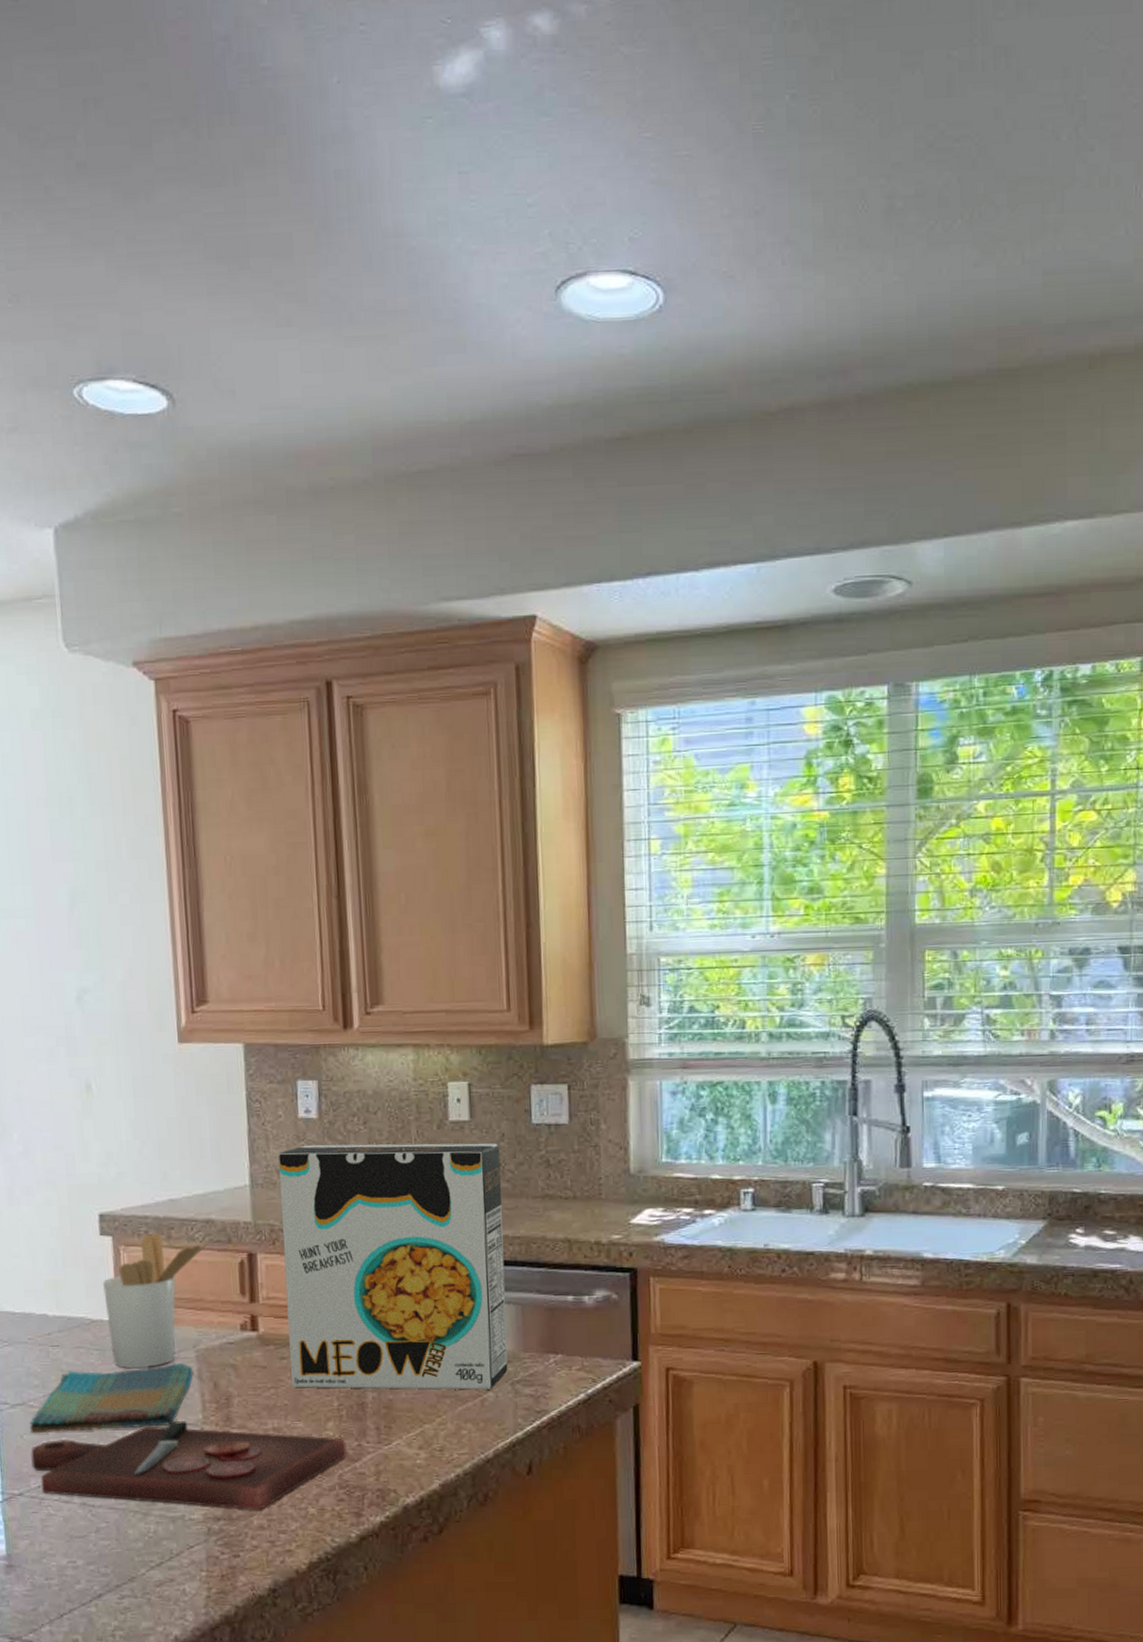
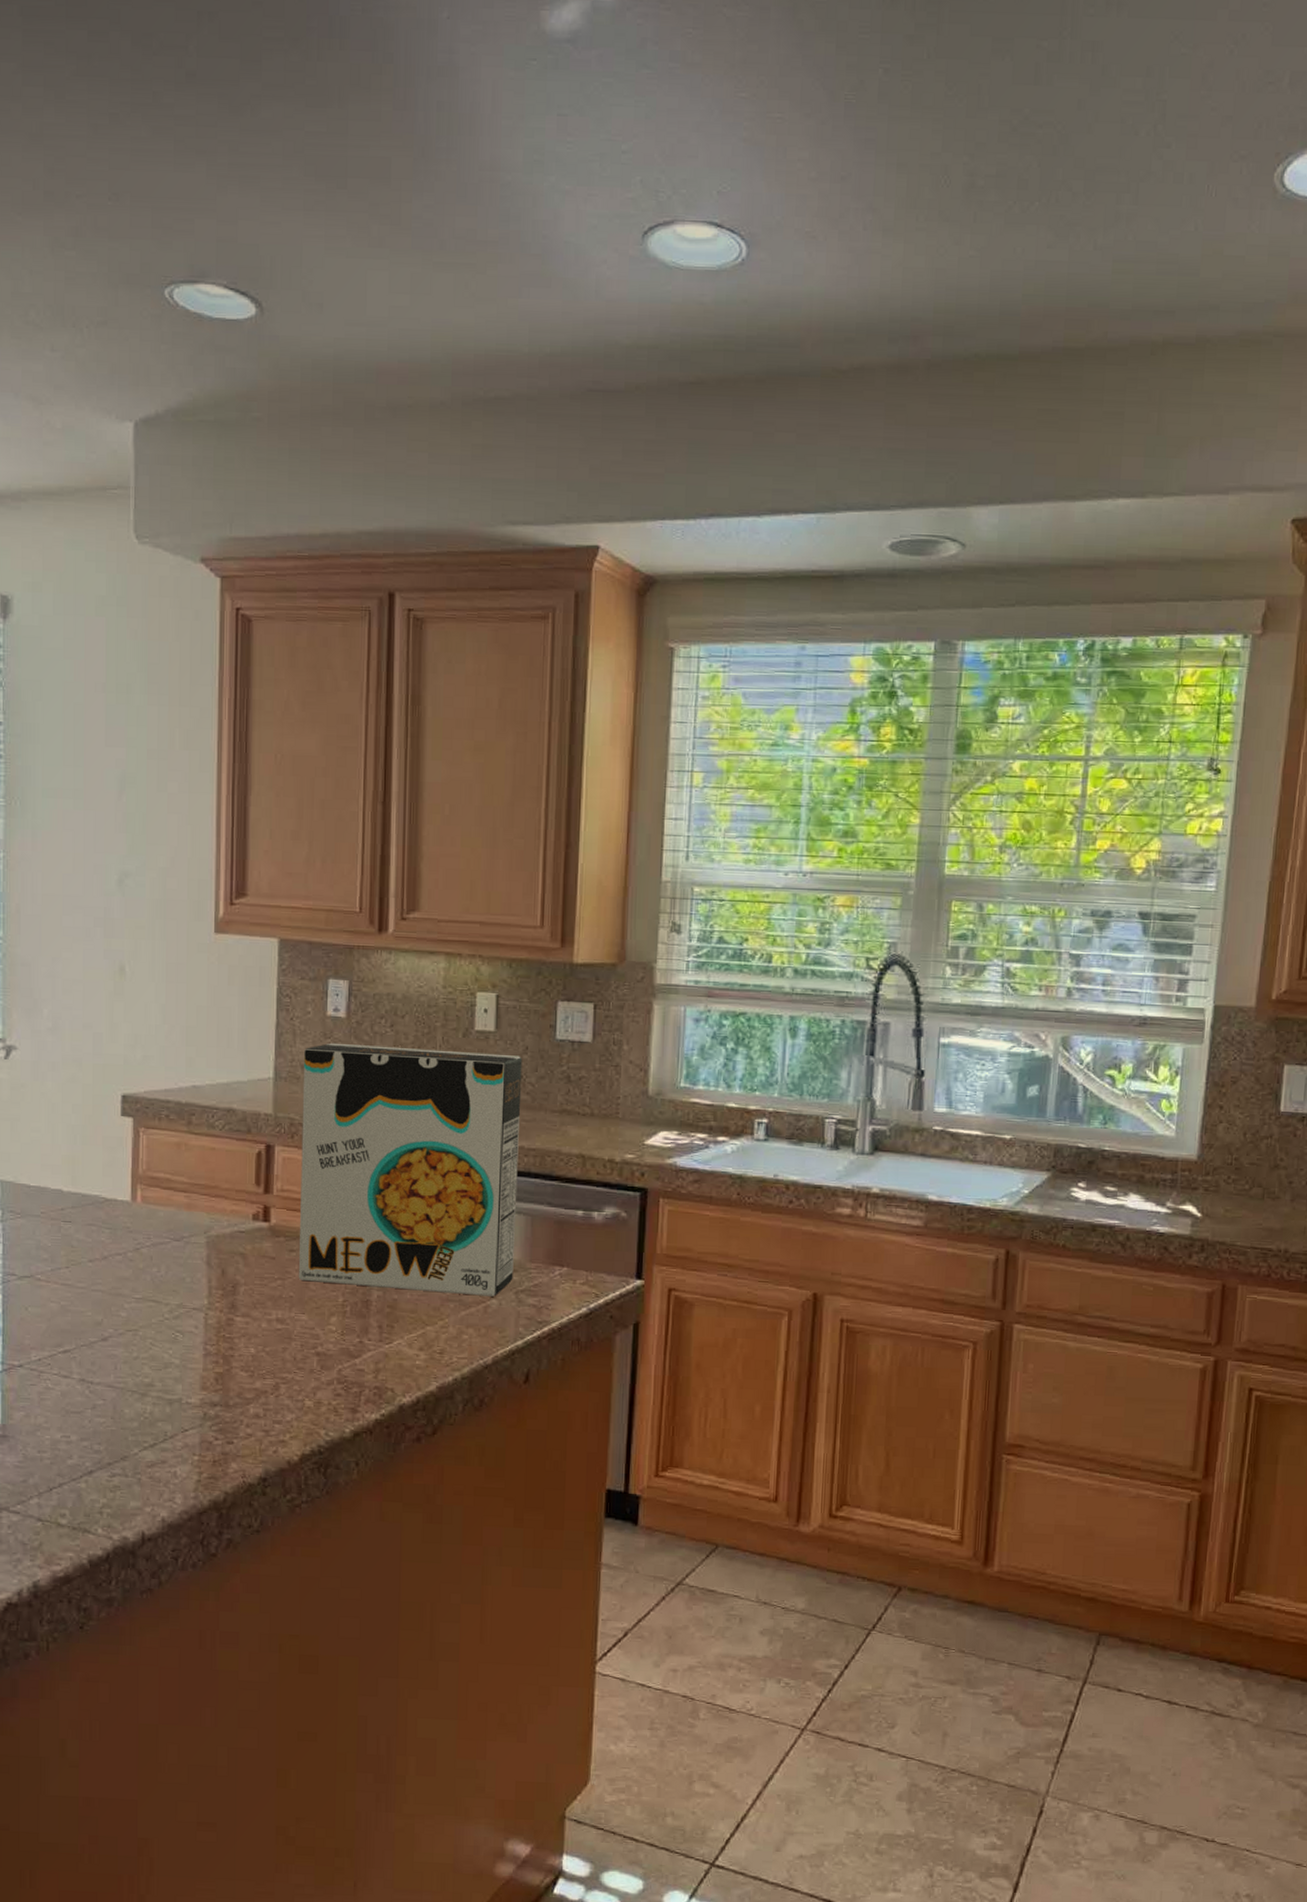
dish towel: present [29,1364,194,1434] -> none [35,1247,202,1309]
cutting board: present [31,1420,347,1510] -> none [34,1304,348,1399]
utensil holder: present [103,1232,209,1369] -> none [120,1117,228,1250]

